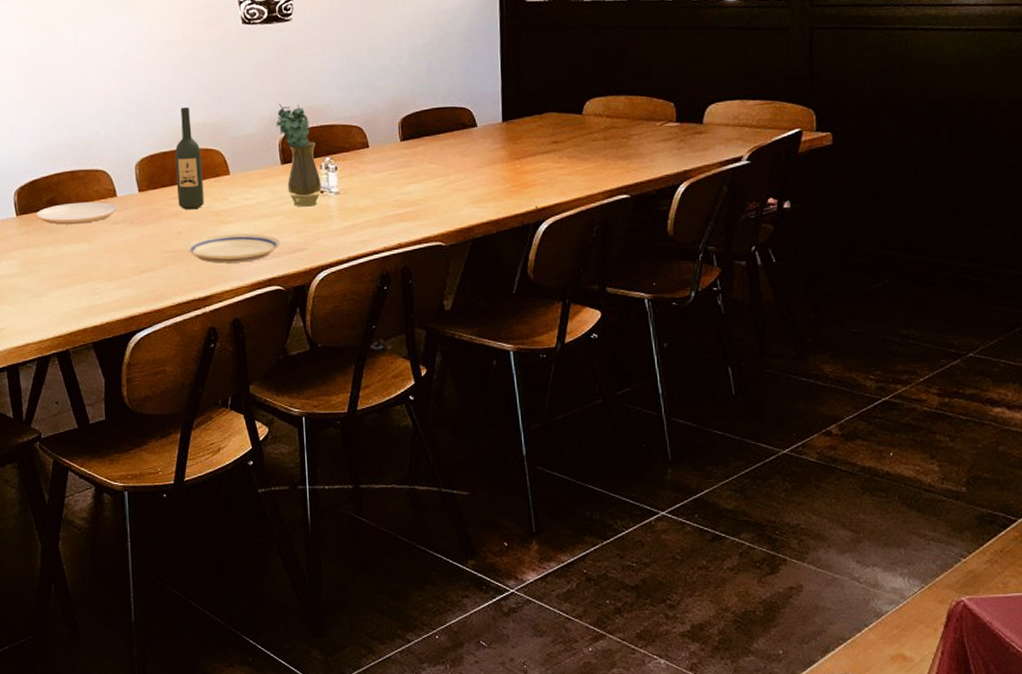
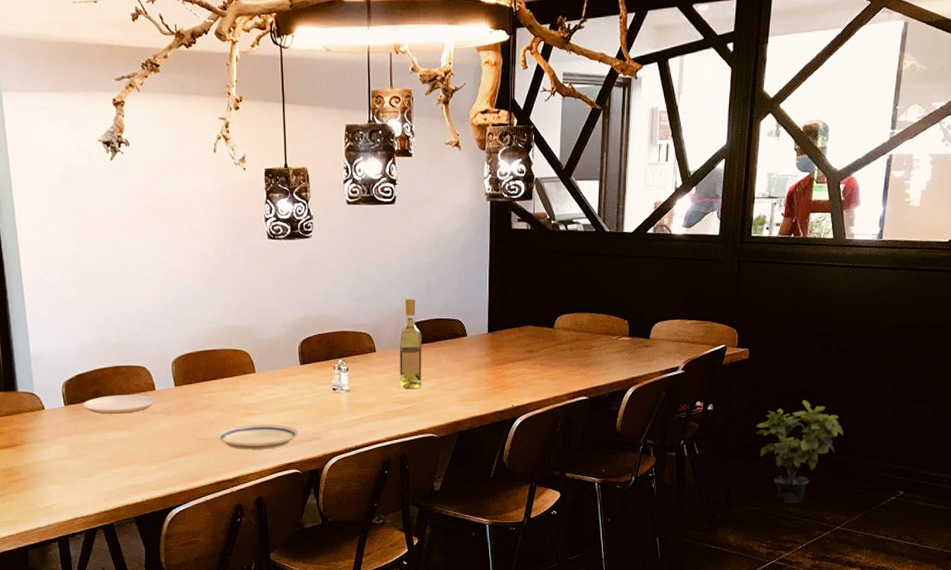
wine bottle: present [174,106,204,210] -> none [207,311,233,403]
vase: present [276,103,322,207] -> none [296,311,335,402]
bottle: none [396,85,425,190] -> present [399,298,422,389]
potted plant: none [849,193,966,324] -> present [756,400,843,503]

